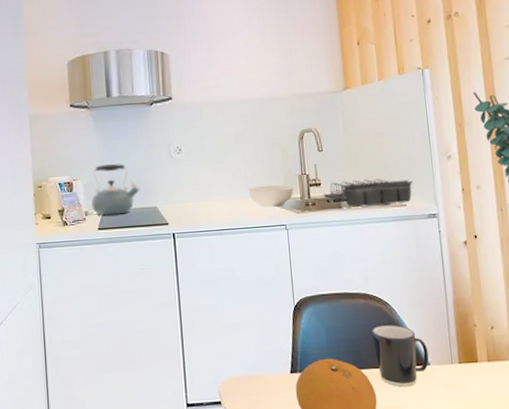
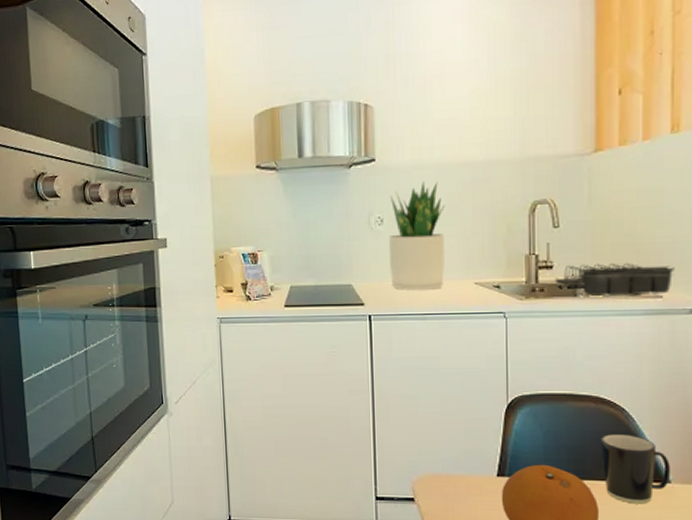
kettle: present [91,164,141,216] -> none [278,235,334,293]
planter: none [185,115,235,210] -> present [389,181,445,290]
bowl: present [248,185,294,207] -> none [461,265,519,291]

